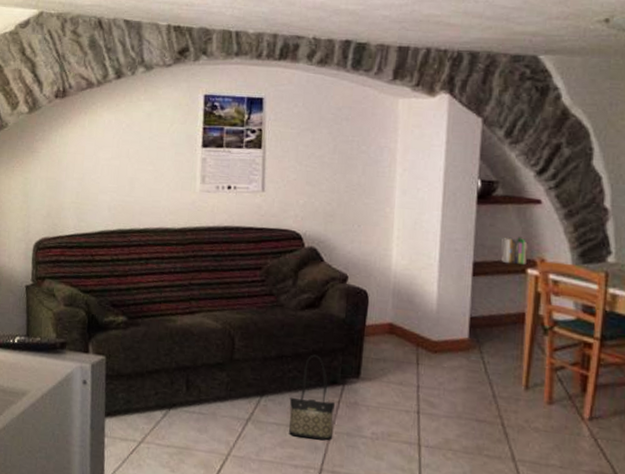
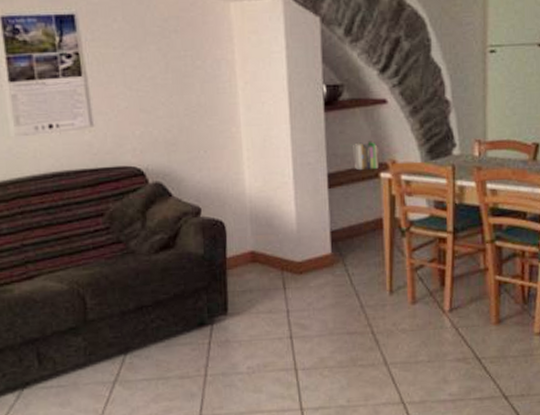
tote bag: present [289,354,336,441] -> none [156,298,207,389]

